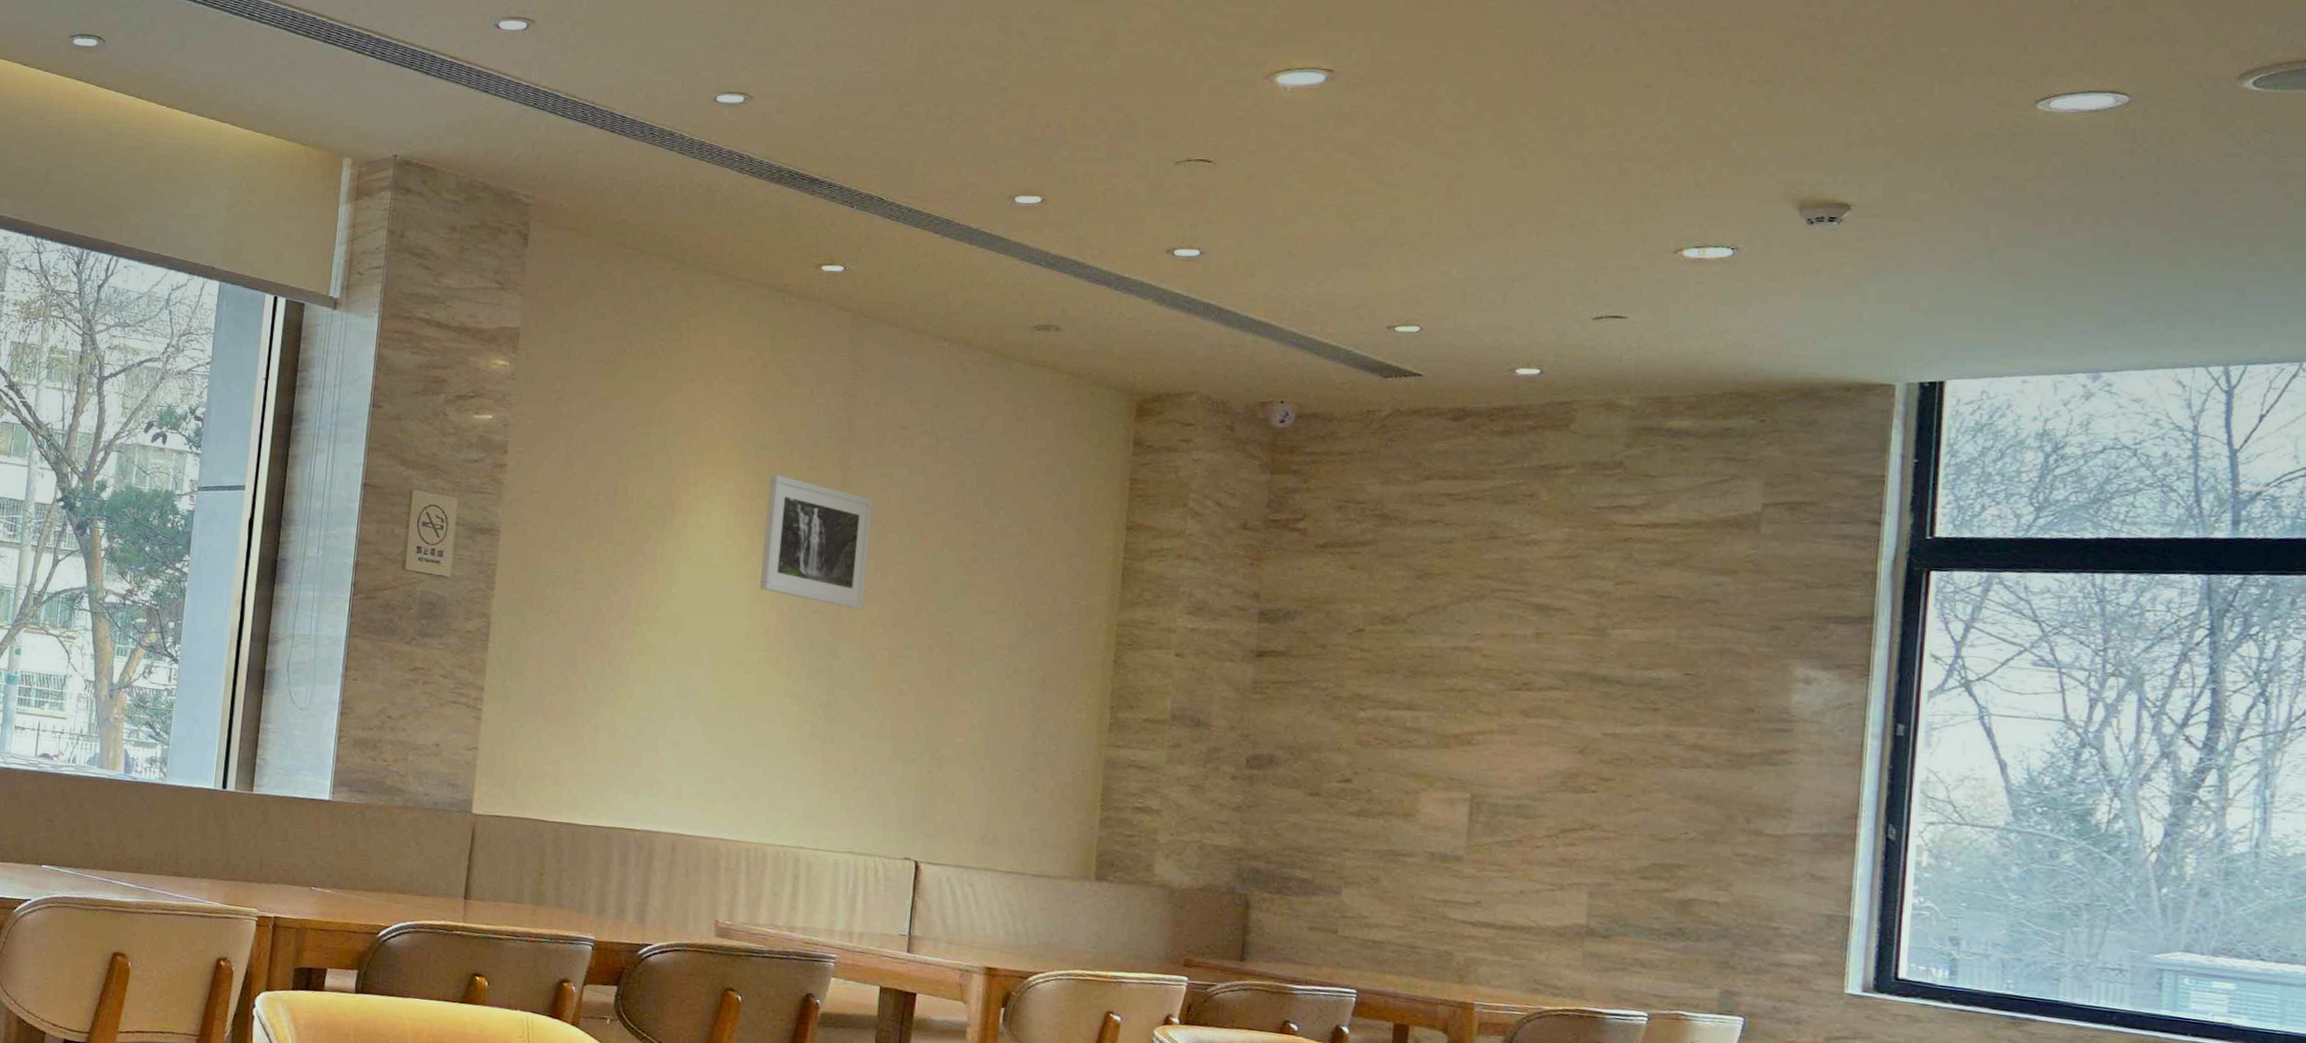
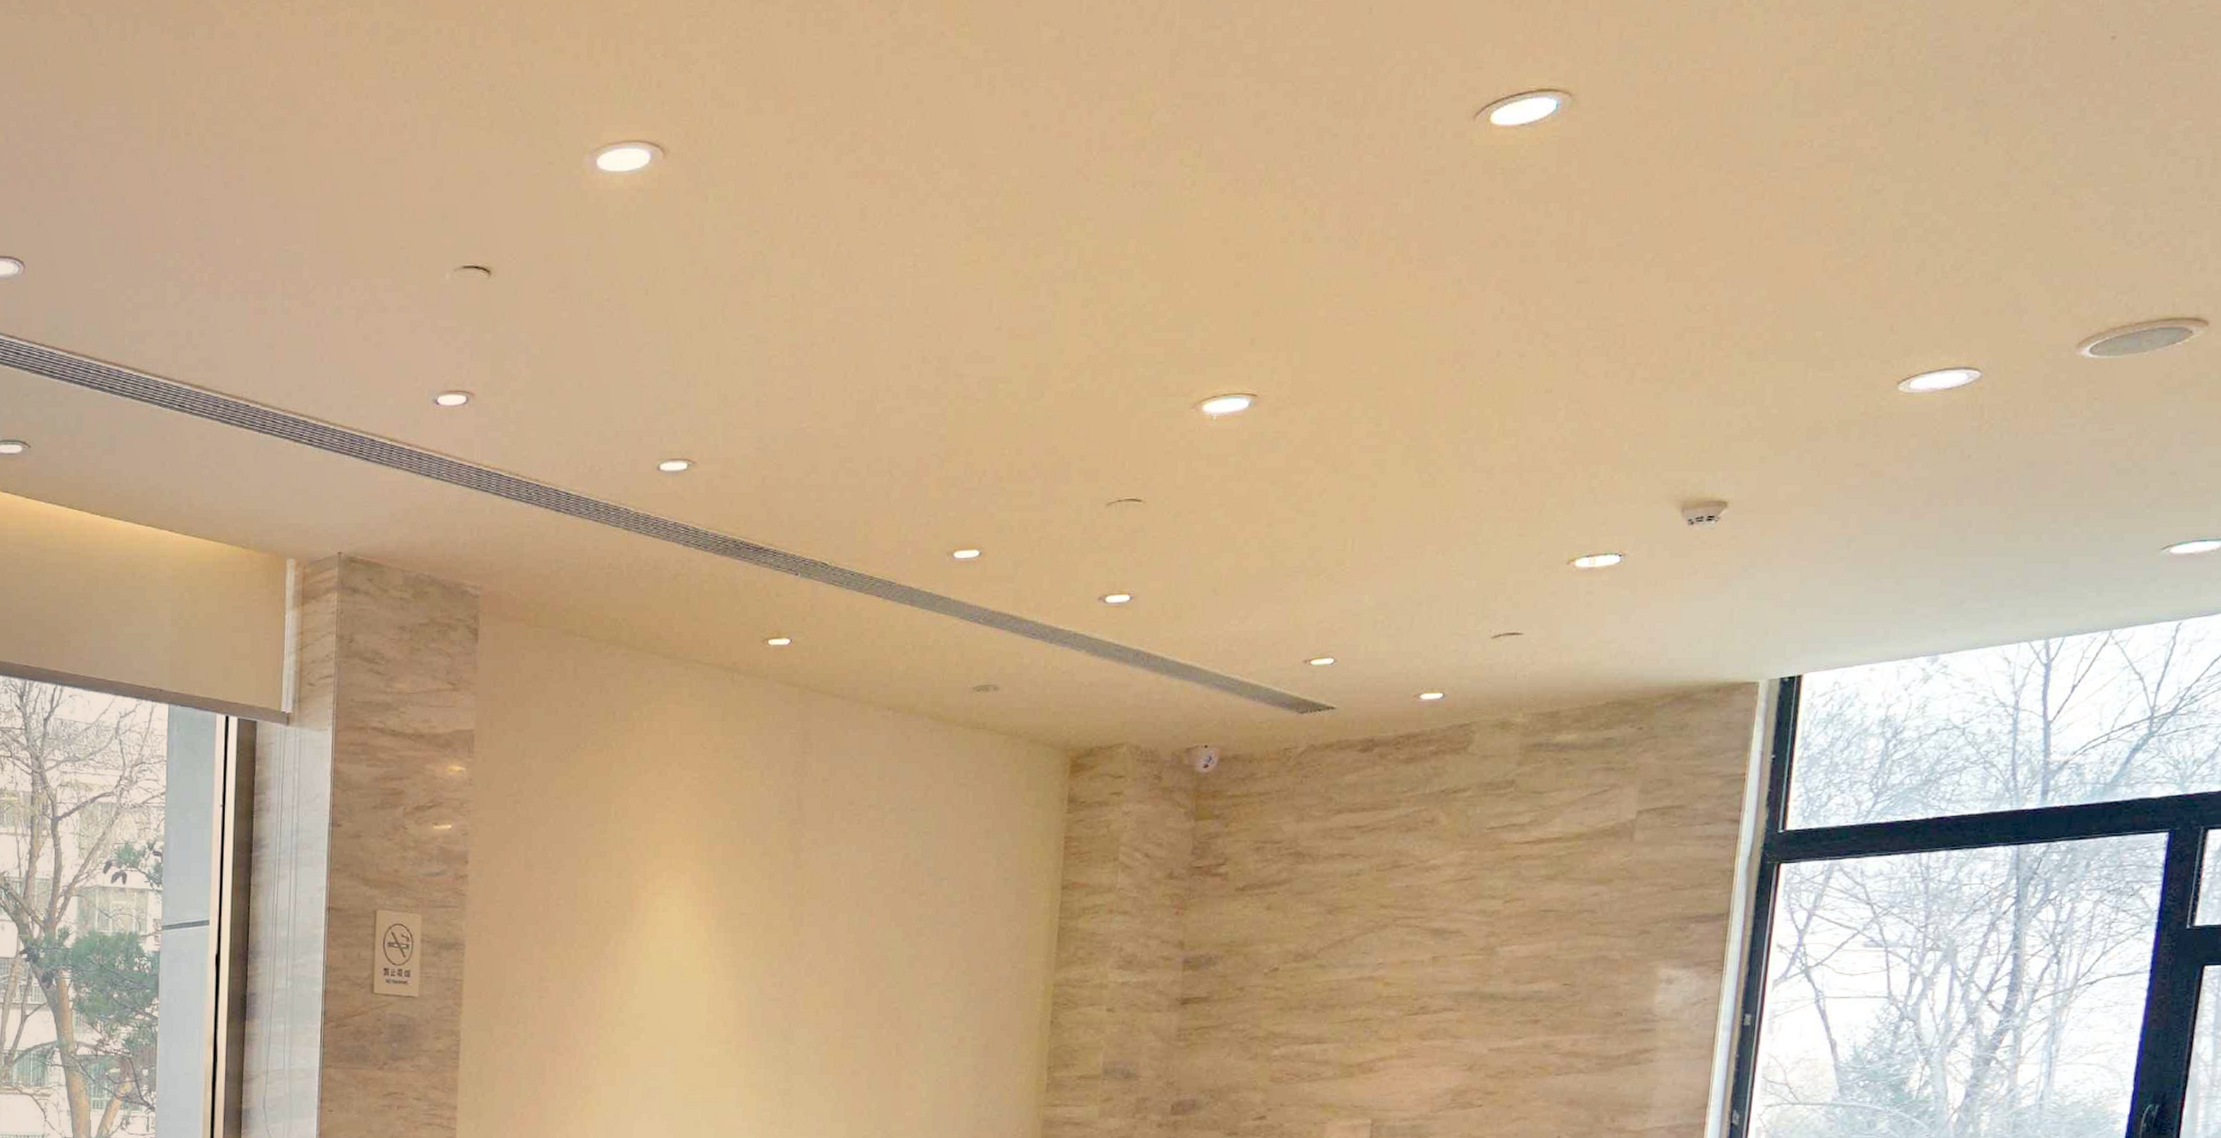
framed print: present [760,475,873,610] -> none [718,863,824,993]

